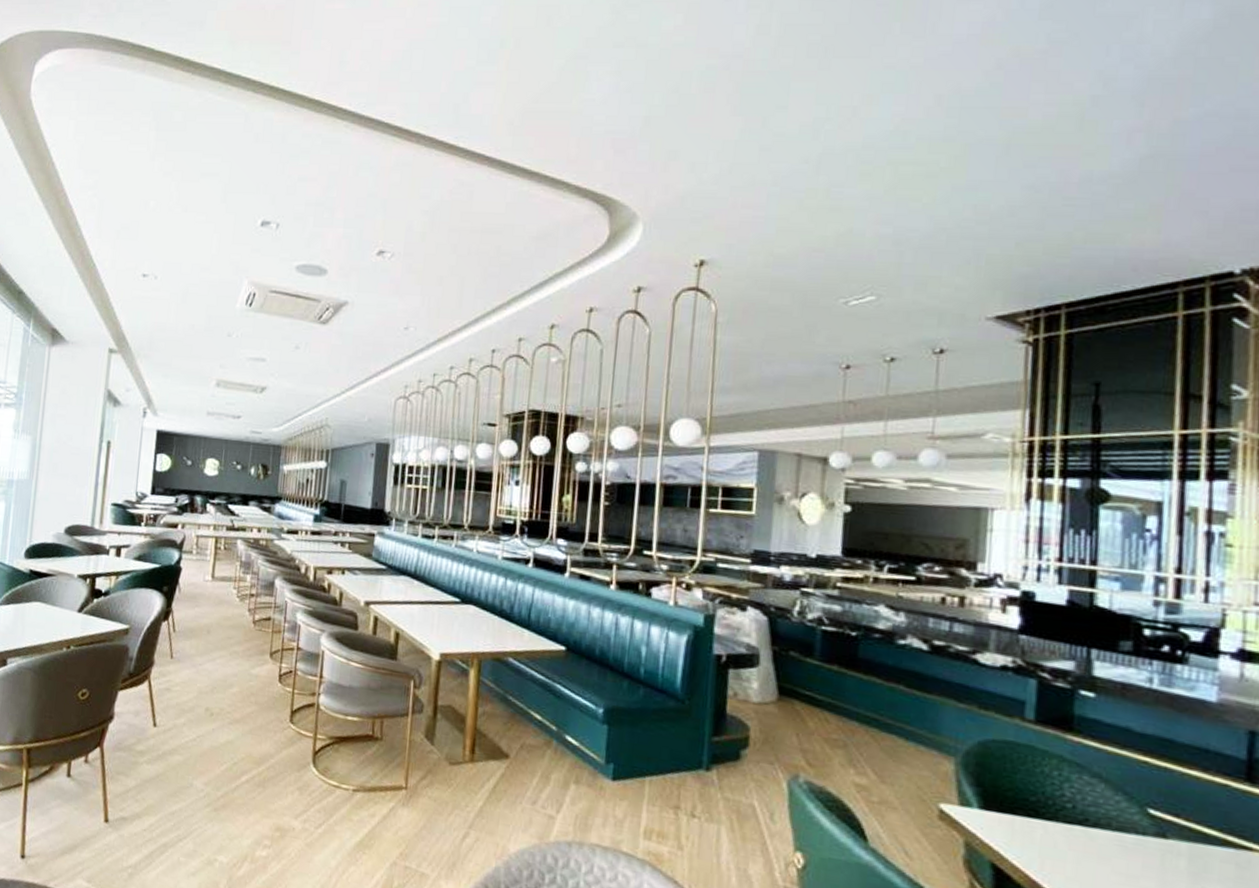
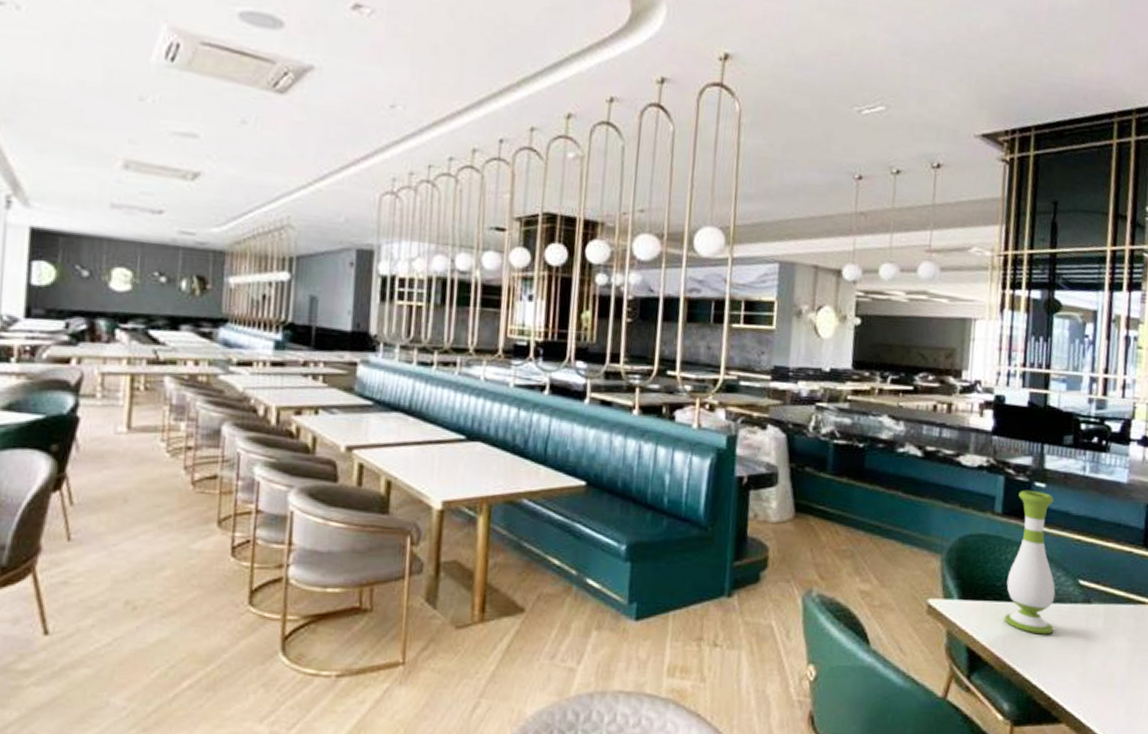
vase: none [1041,697,1114,867] -> present [1004,490,1056,635]

